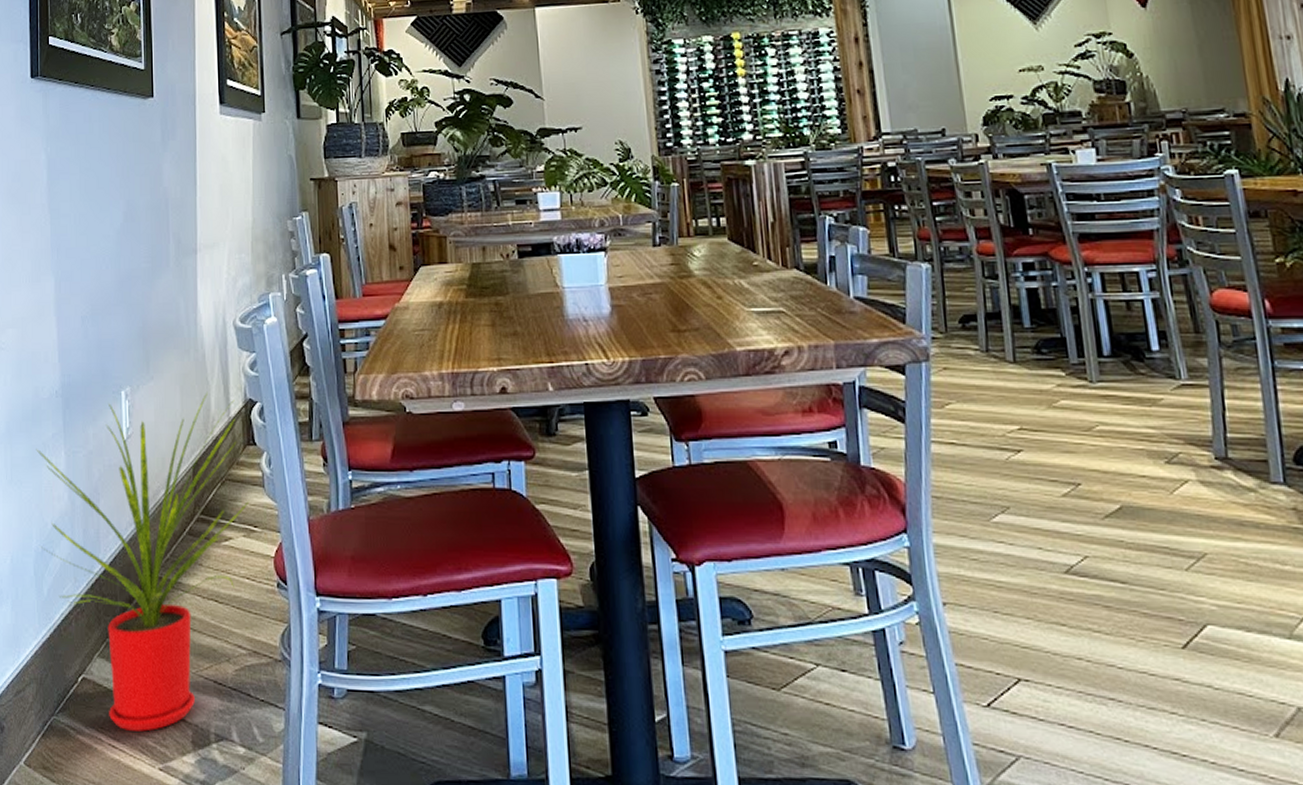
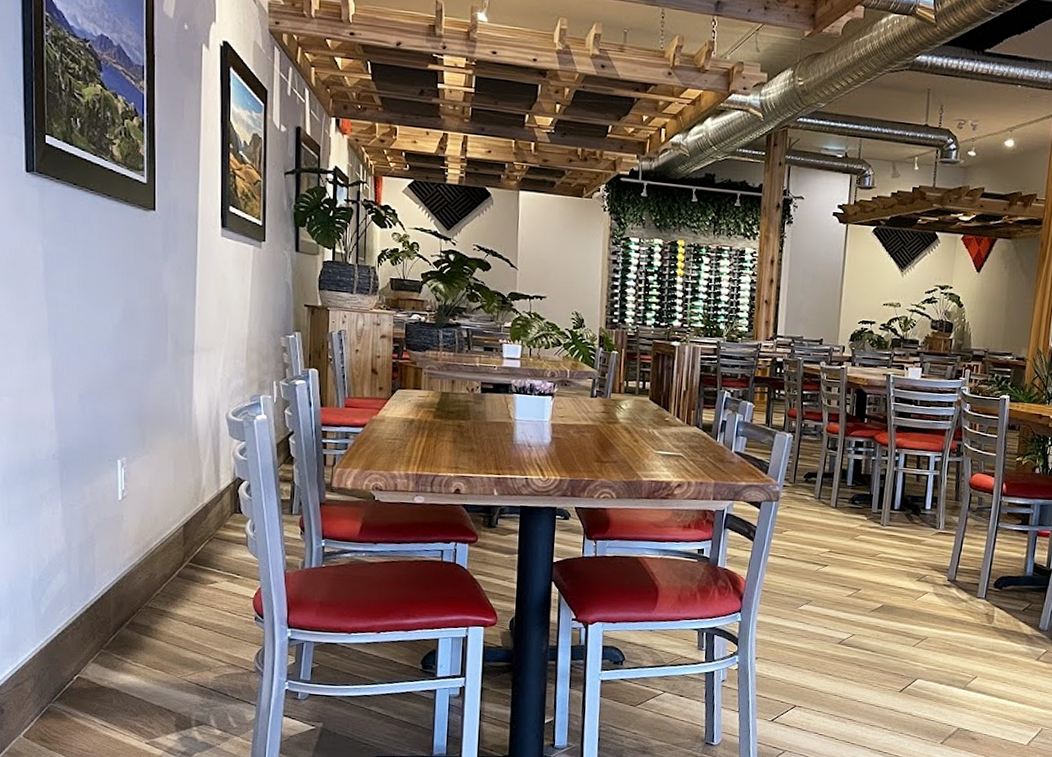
house plant: present [36,392,250,732] -> none [33,469,234,717]

